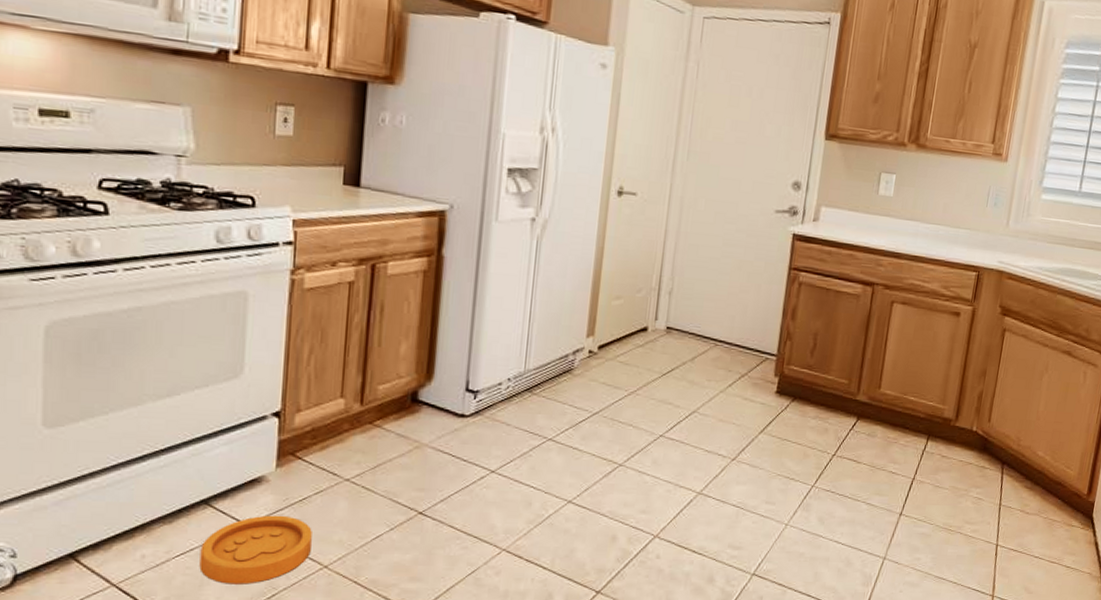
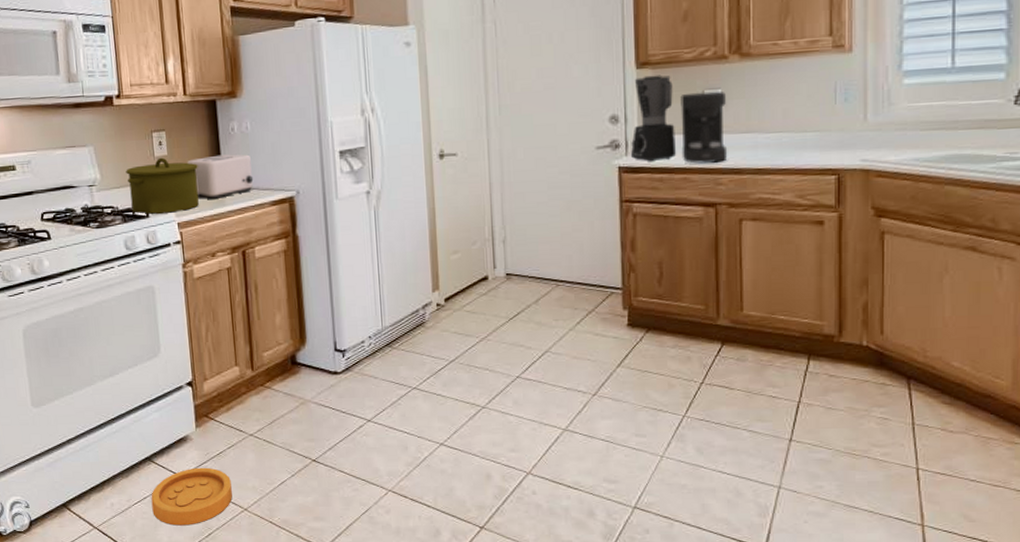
cooking pot: none [232,137,331,207] -> present [126,157,199,214]
toaster: none [318,146,400,199] -> present [187,154,254,199]
blender: none [805,148,855,236] -> present [630,75,677,162]
coffee maker: none [851,172,899,245] -> present [680,91,728,164]

